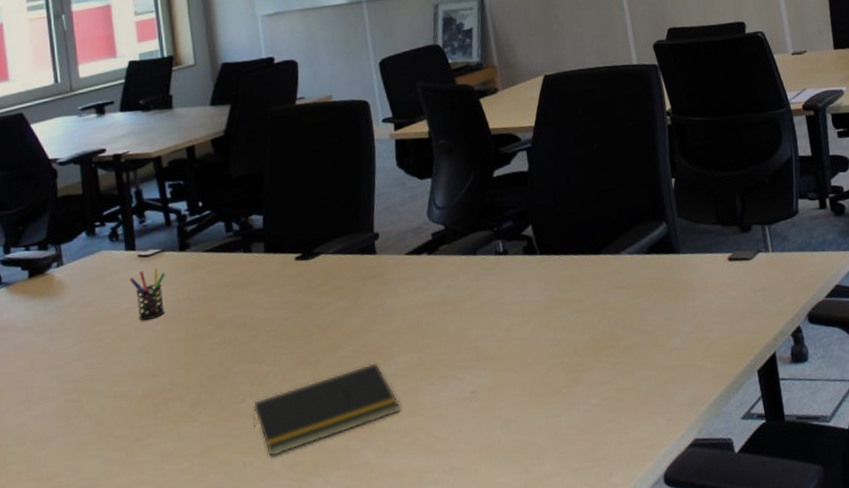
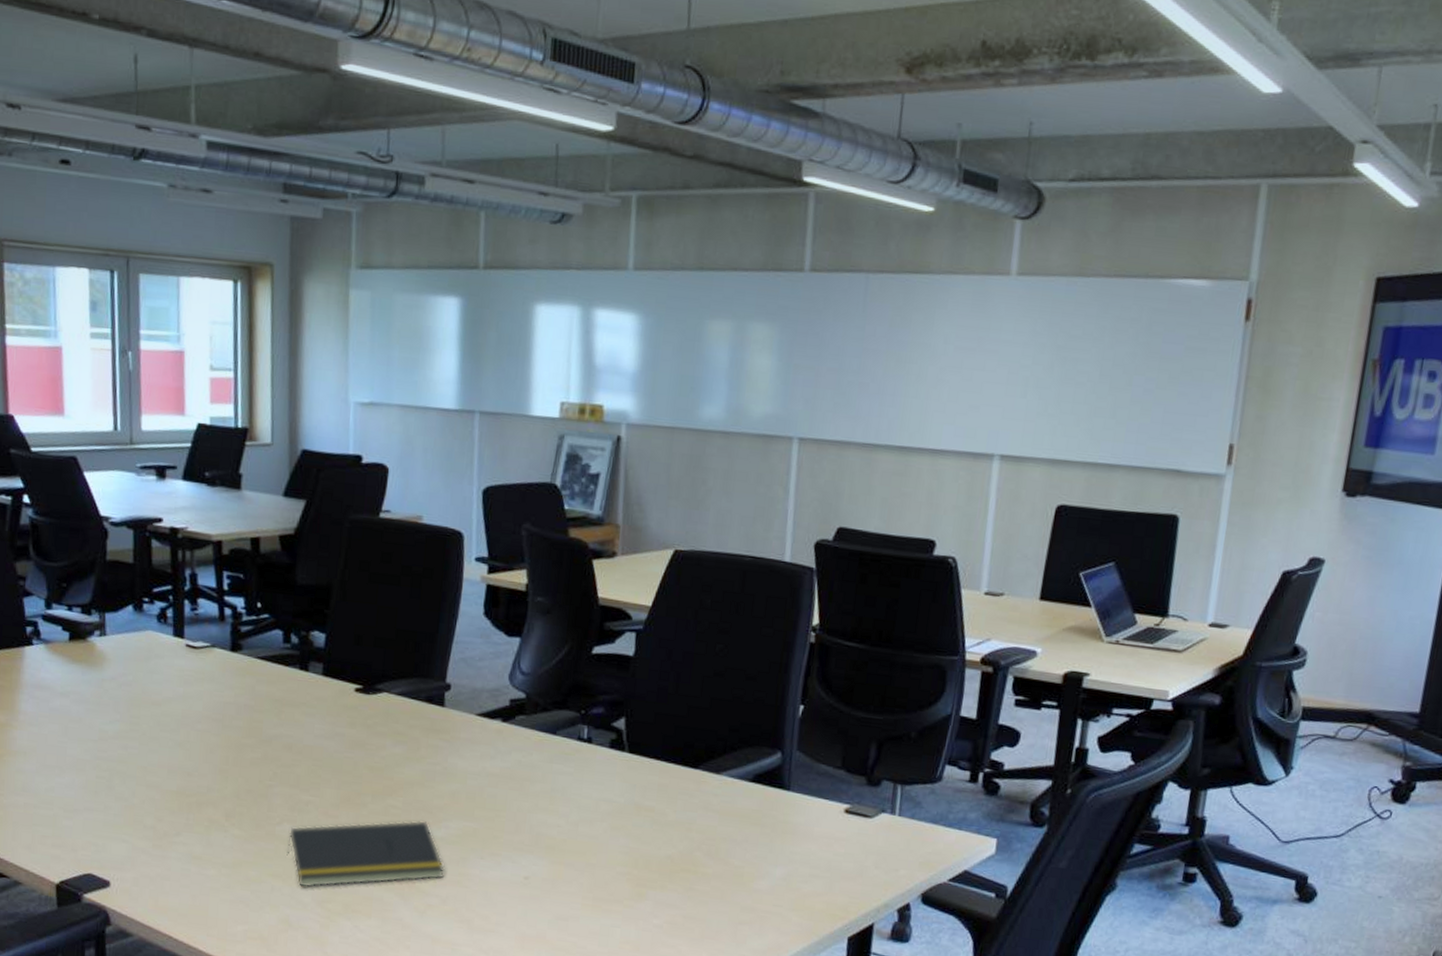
pen holder: present [129,268,165,321] -> none [174,662,213,716]

